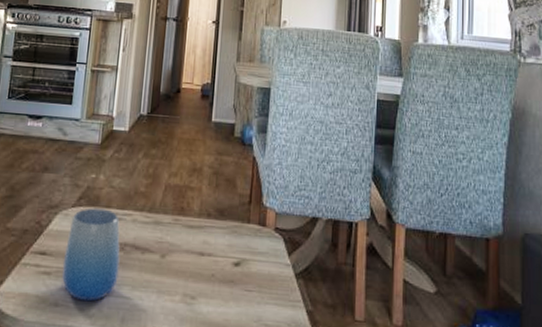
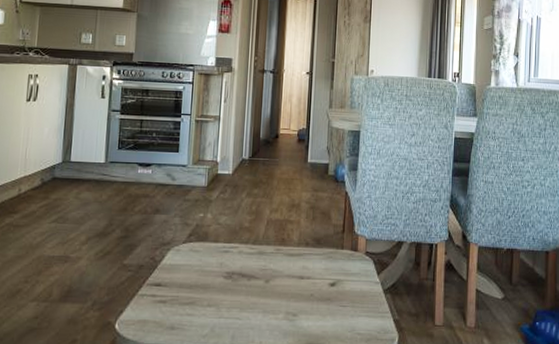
cup: present [62,208,120,302] -> none [176,243,229,324]

